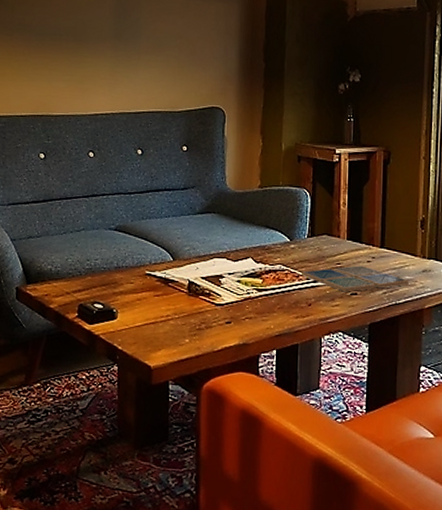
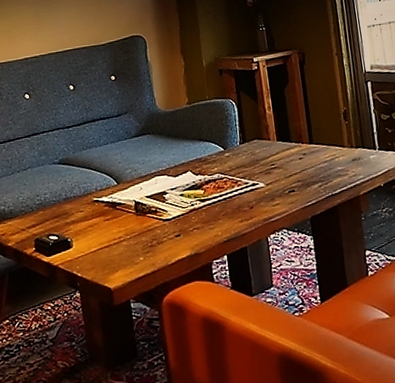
drink coaster: present [302,265,409,292] -> none [239,163,342,191]

